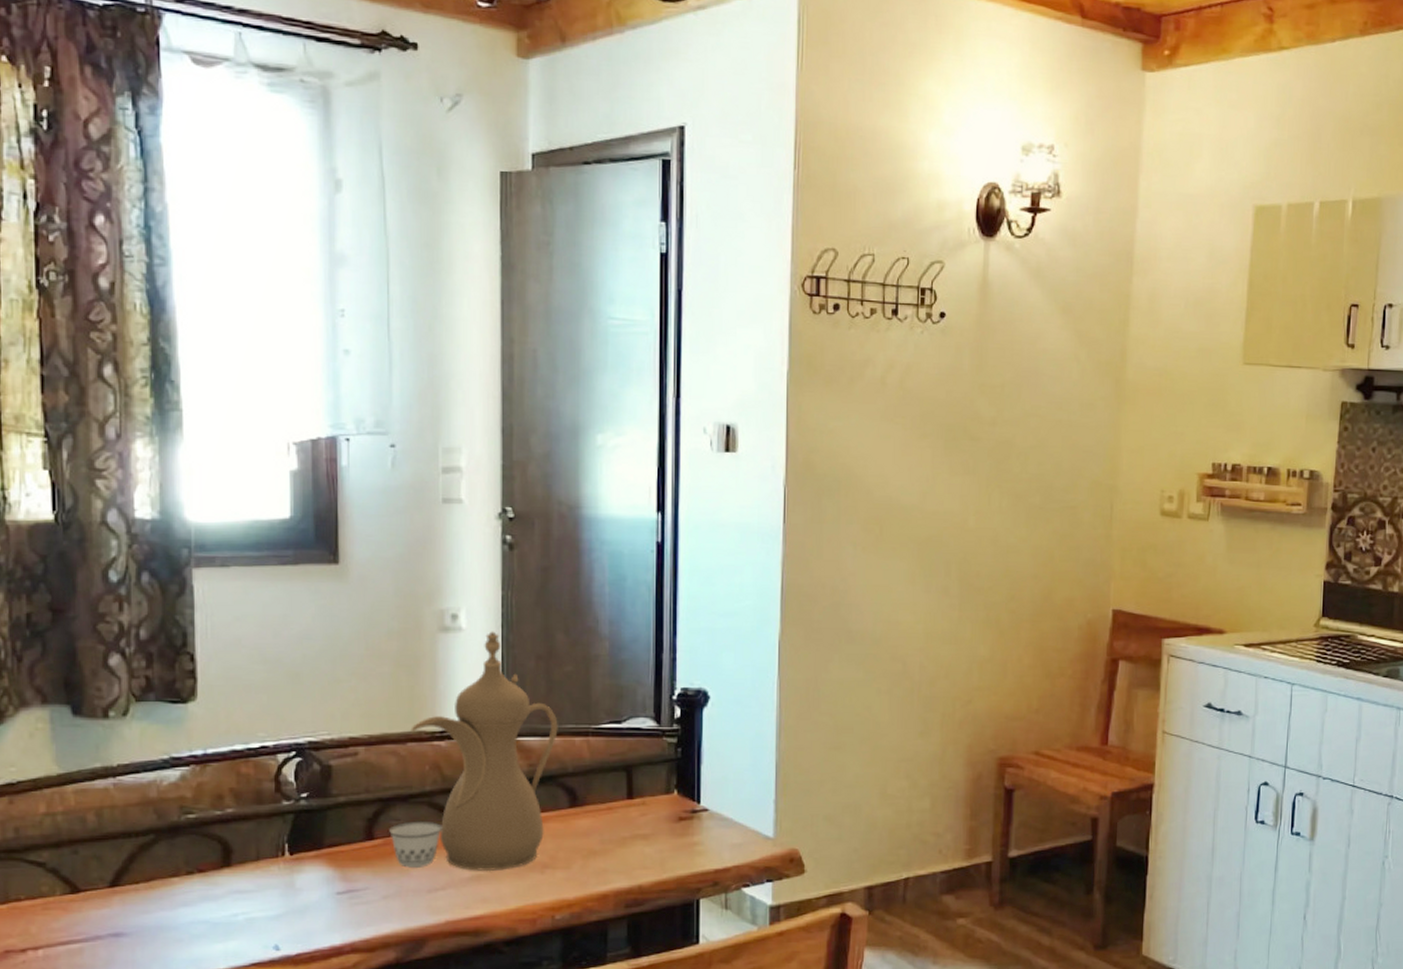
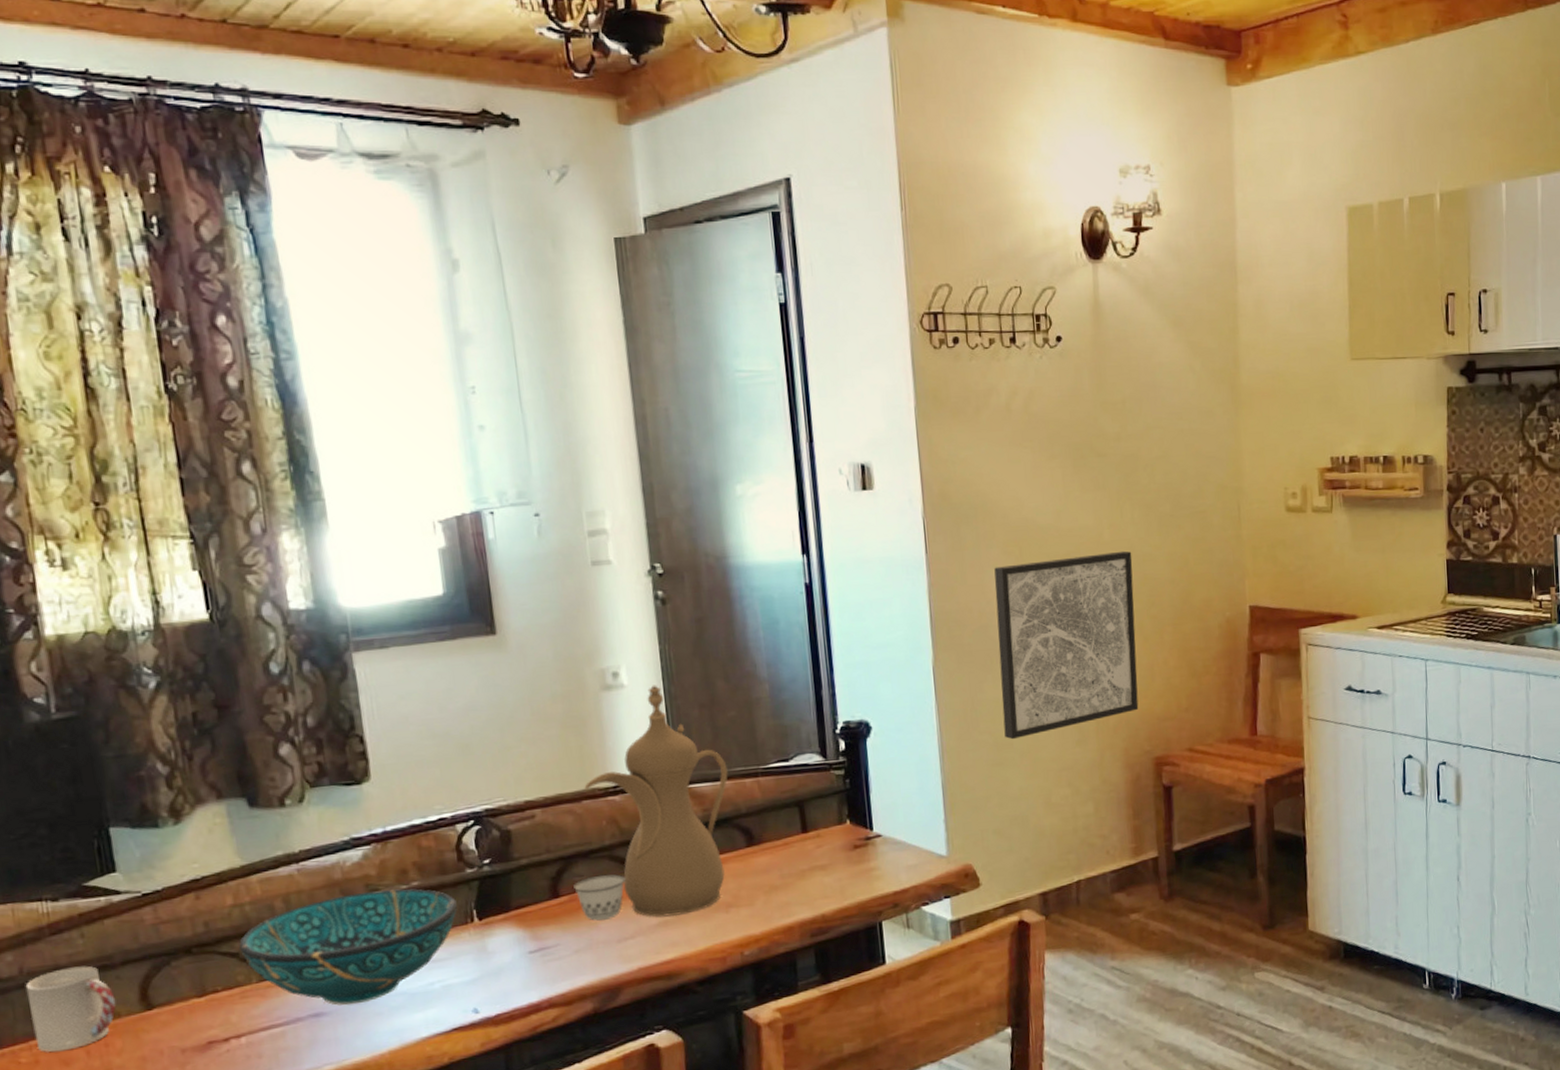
decorative bowl: none [47,813,269,928] -> present [239,889,457,1006]
wall art: none [846,539,996,724] -> present [994,550,1139,740]

